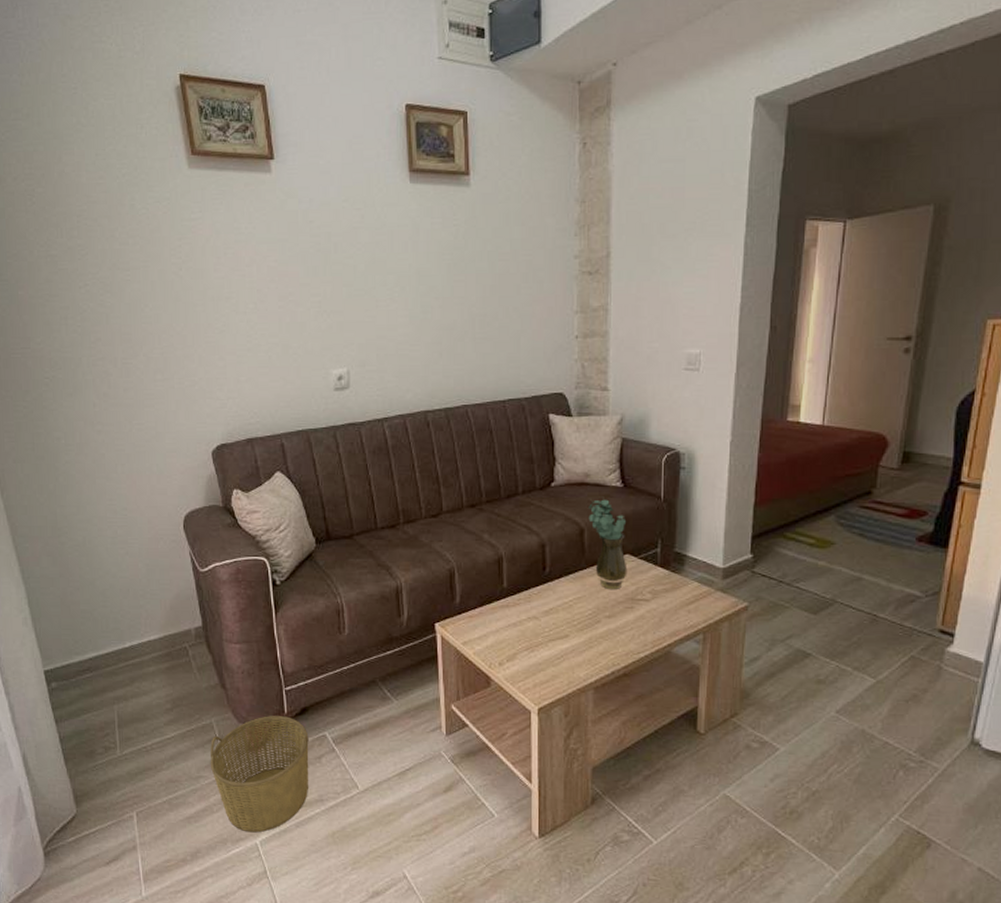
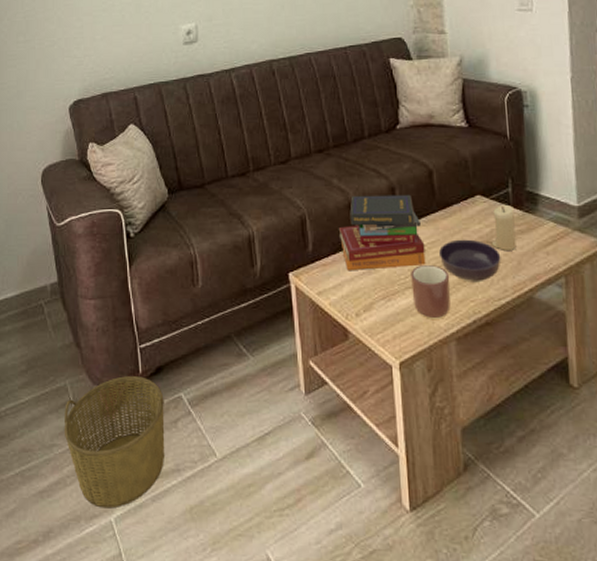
books: none [486,551,571,622] -> present [338,194,426,270]
mug: none [555,618,593,670] -> present [411,264,451,319]
bowl: none [585,596,644,637] -> present [439,239,501,283]
vase: present [588,496,628,590] -> none [435,137,481,233]
candle: none [635,563,662,608] -> present [491,204,516,250]

